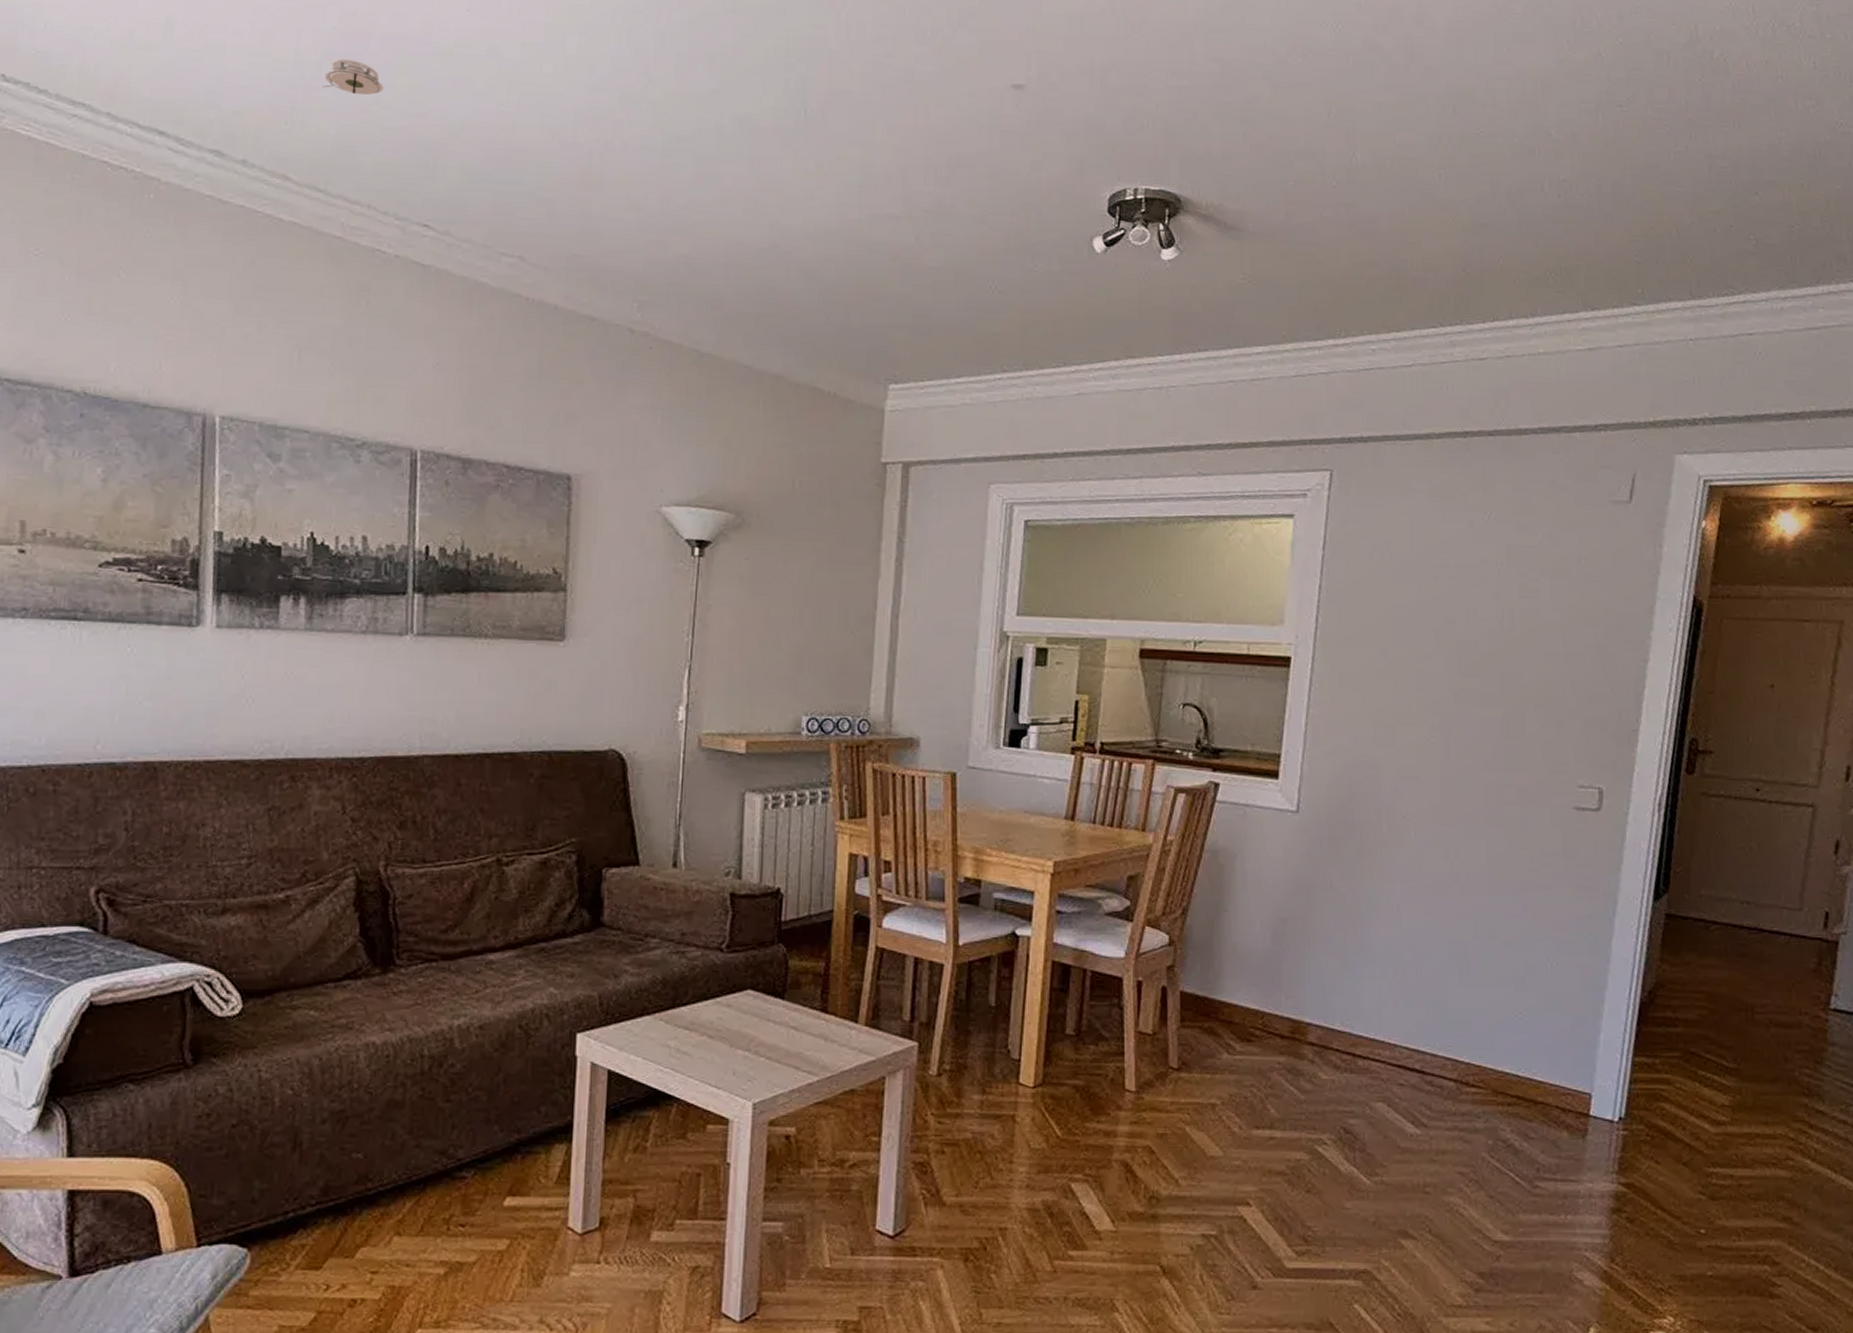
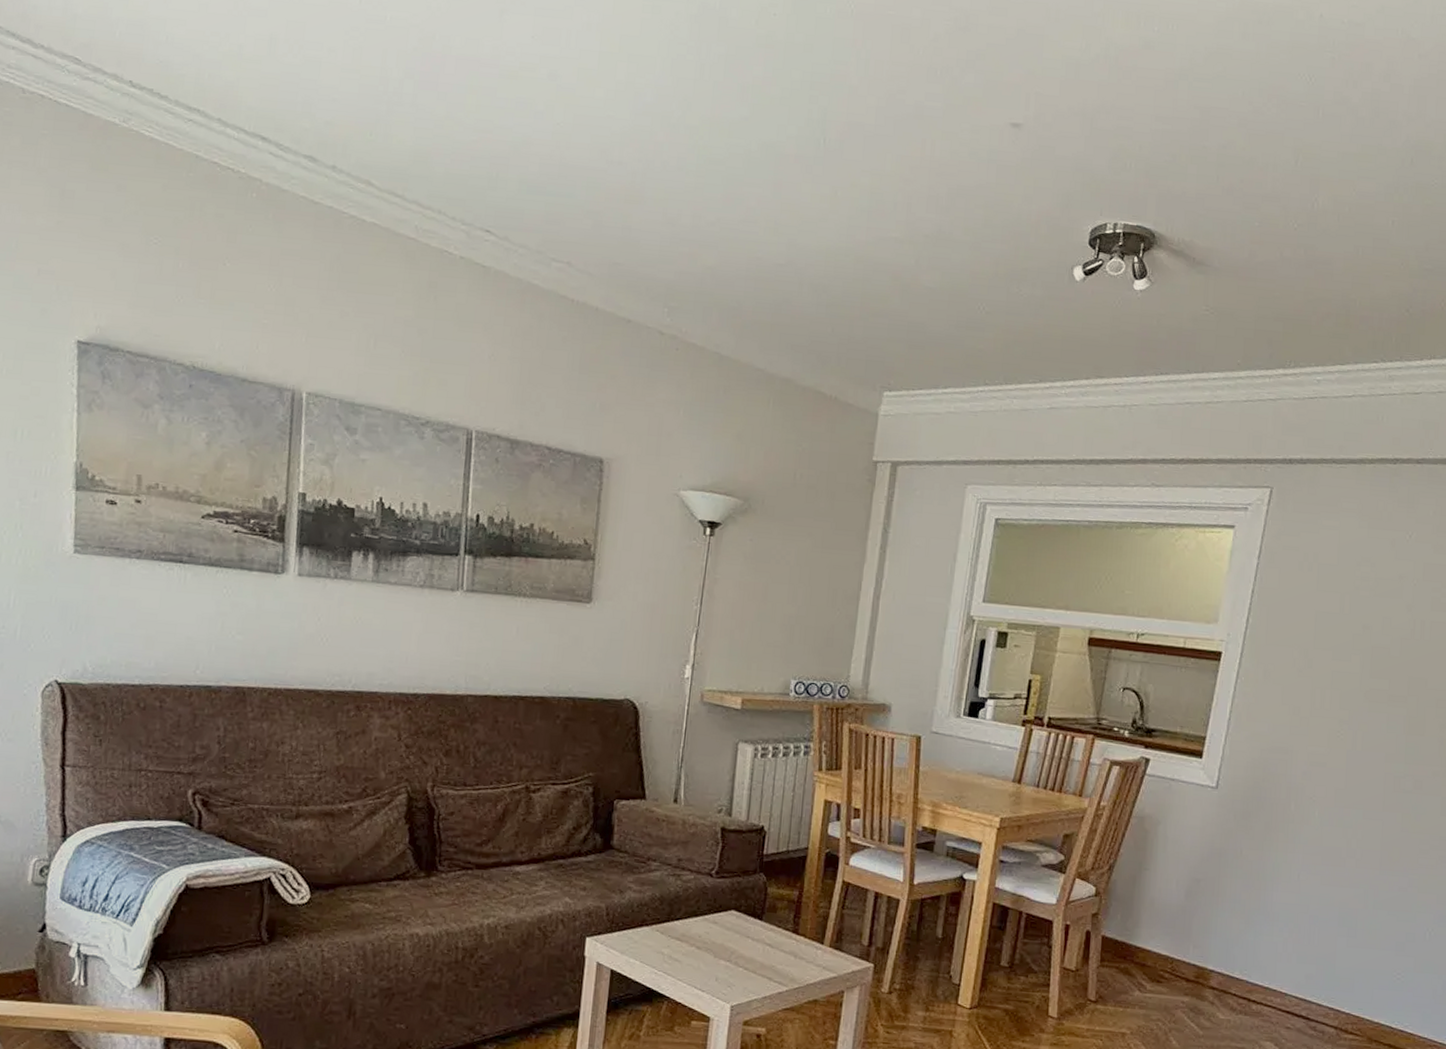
smoke detector: present [322,59,384,96] -> none [403,77,456,112]

